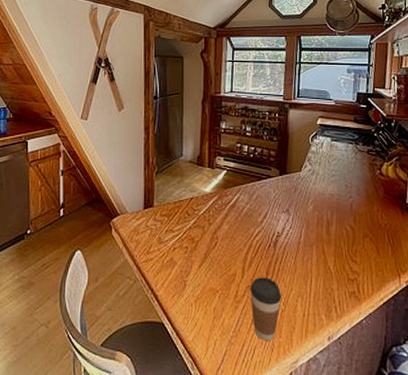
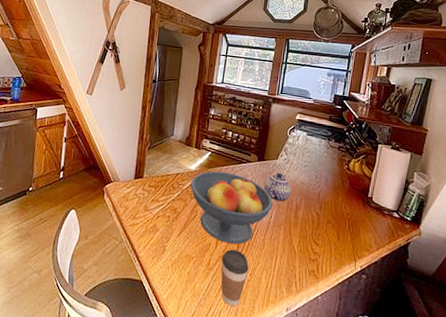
fruit bowl: none [206,191,301,270] -> present [190,171,273,244]
teapot: none [289,185,320,218] -> present [264,172,291,202]

